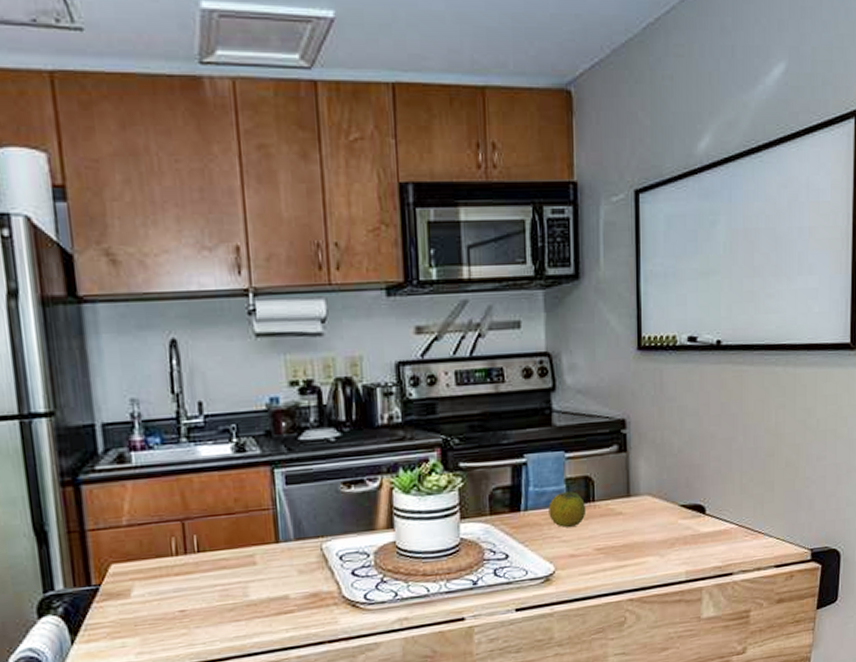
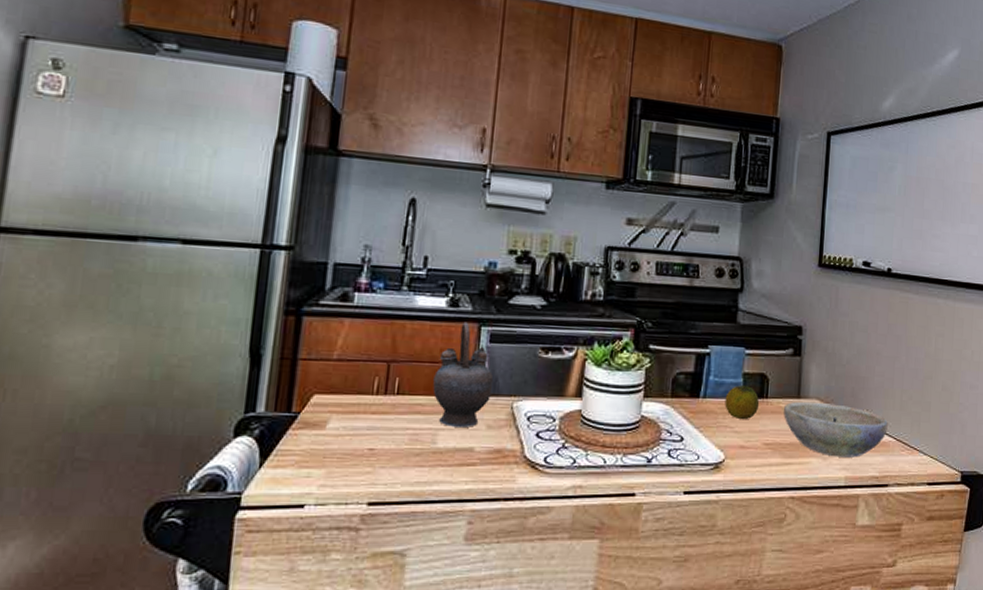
teapot: none [233,466,297,578] -> present [433,322,494,427]
bowl: none [612,497,728,553] -> present [783,401,888,458]

